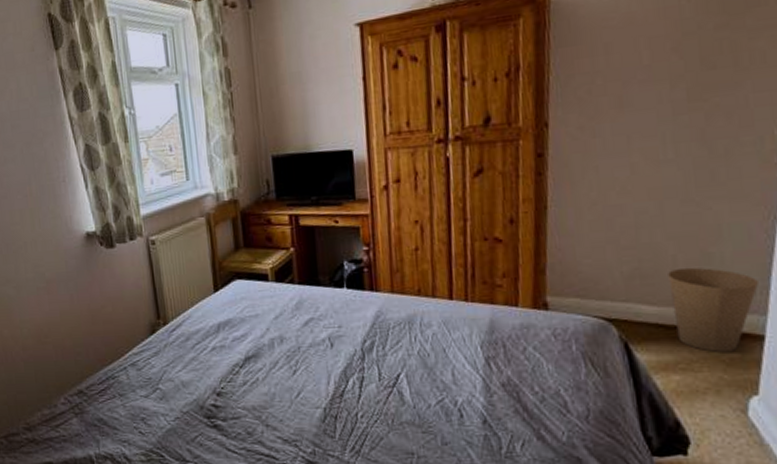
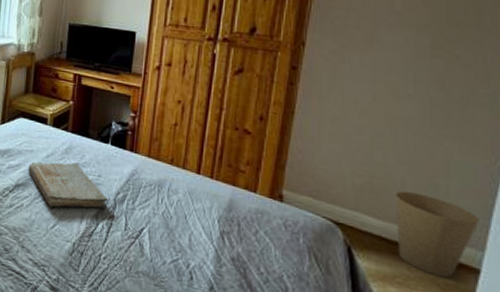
book: none [256,319,355,374] -> present [28,162,109,208]

